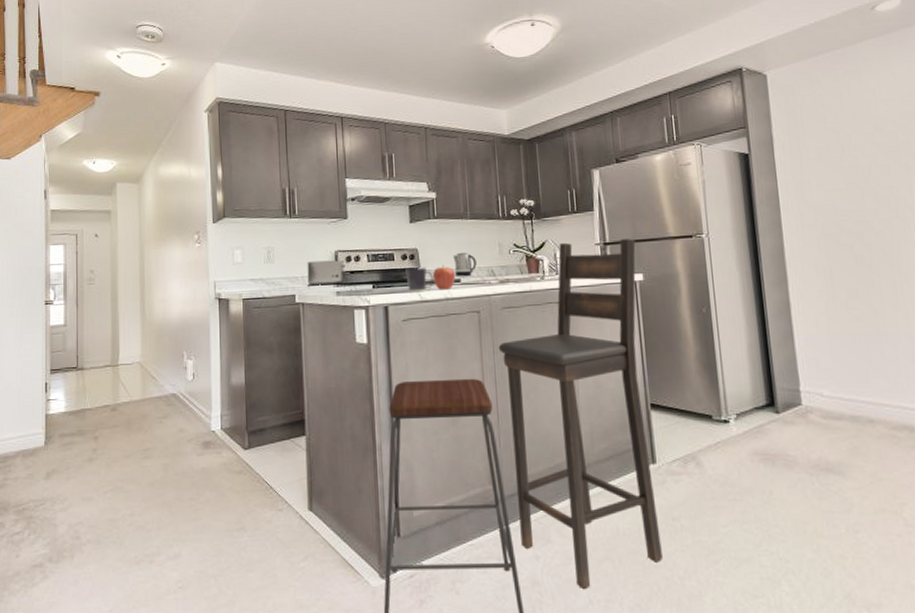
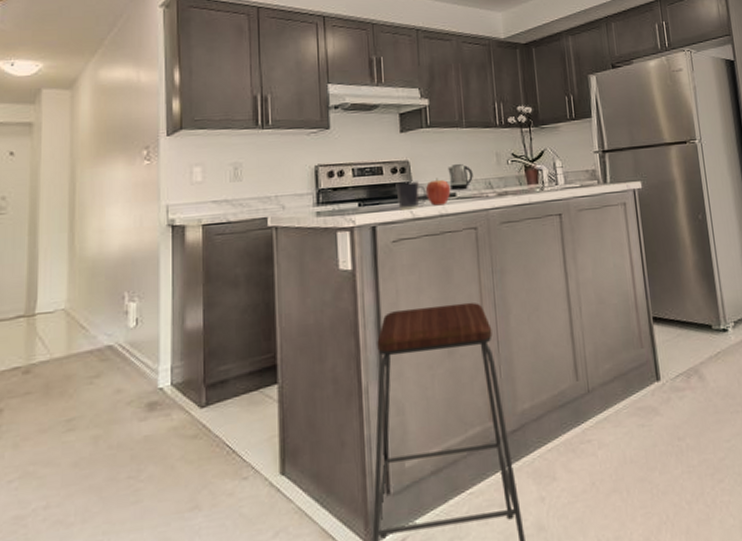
toaster: present [307,260,346,286] -> none [282,175,327,207]
bar stool: present [498,238,664,588] -> none [497,145,671,528]

